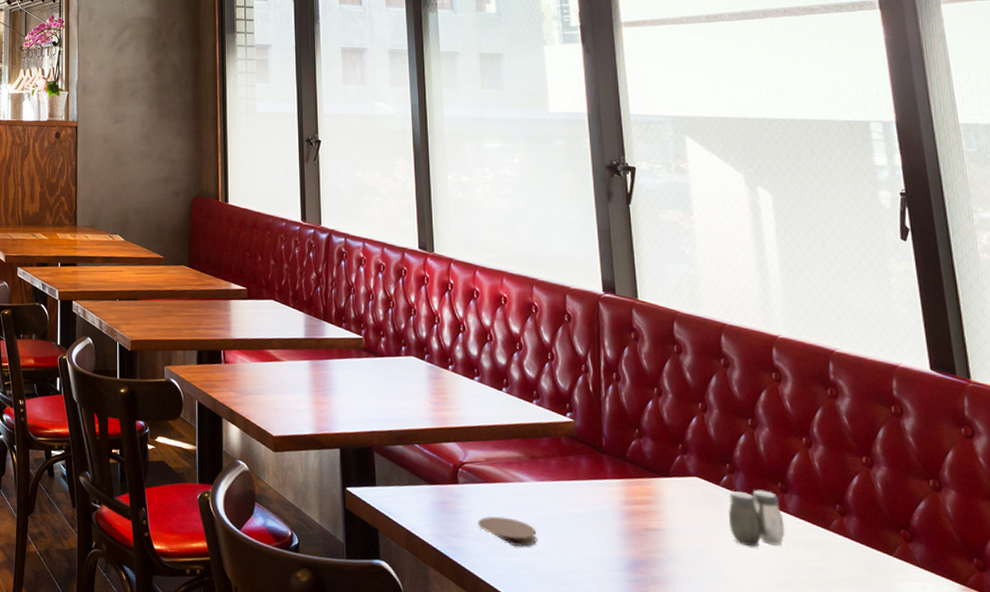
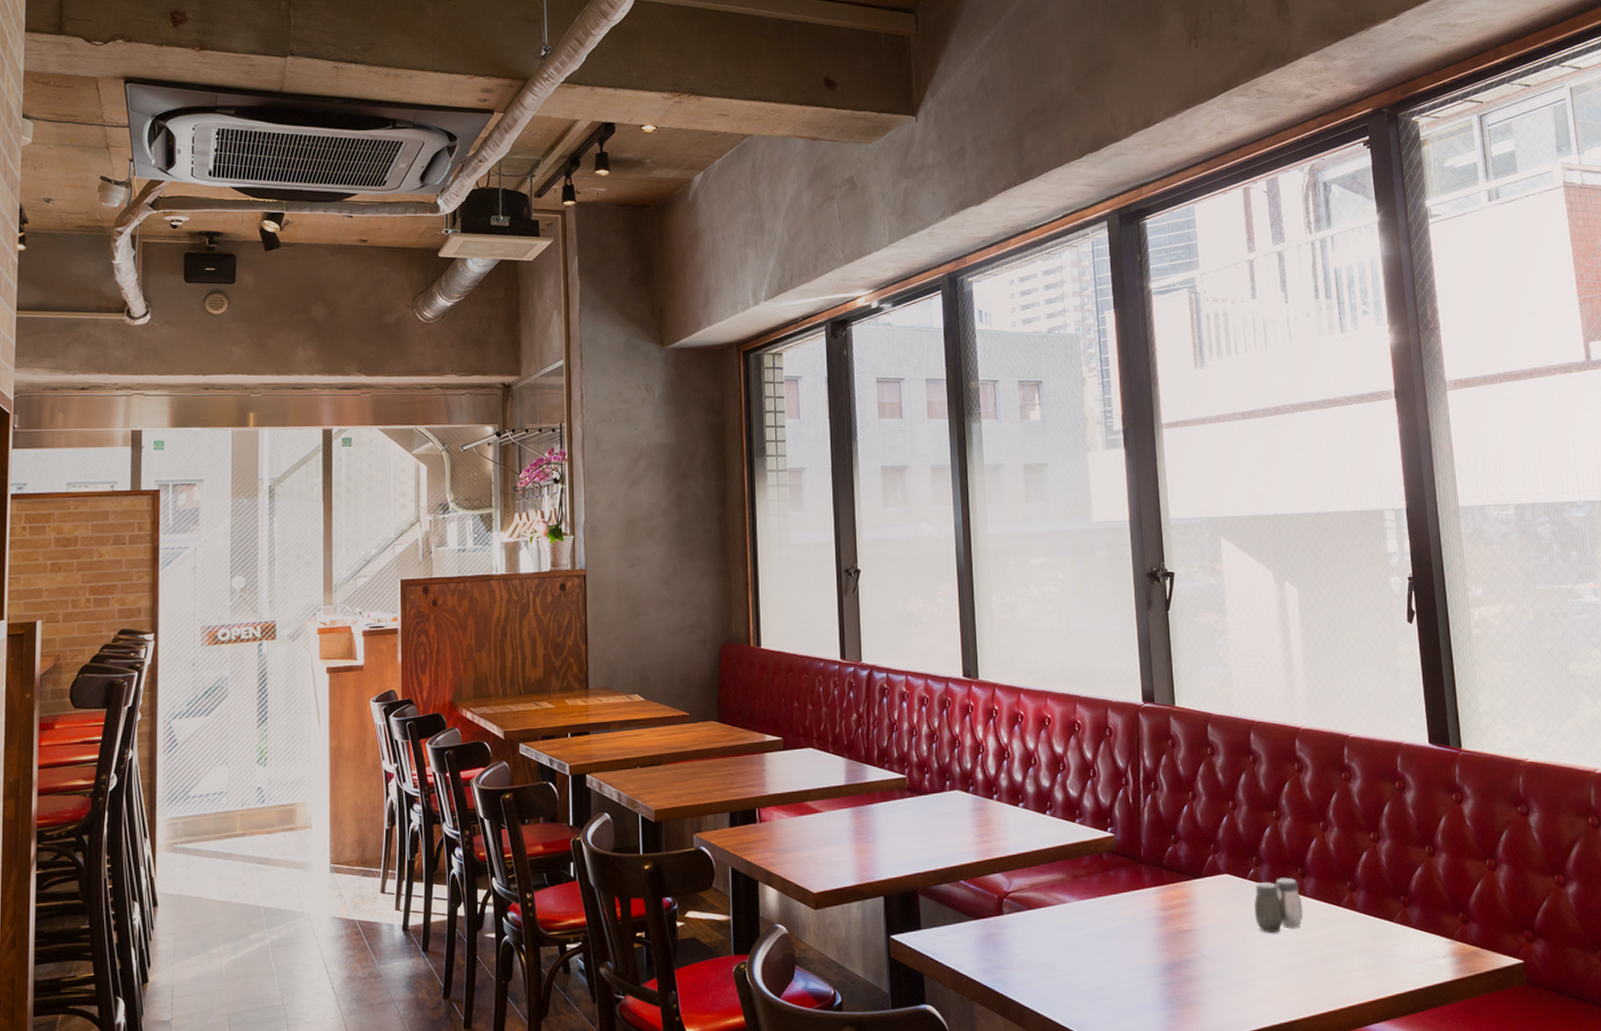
coaster: present [477,516,537,547] -> none [1022,941,1079,969]

